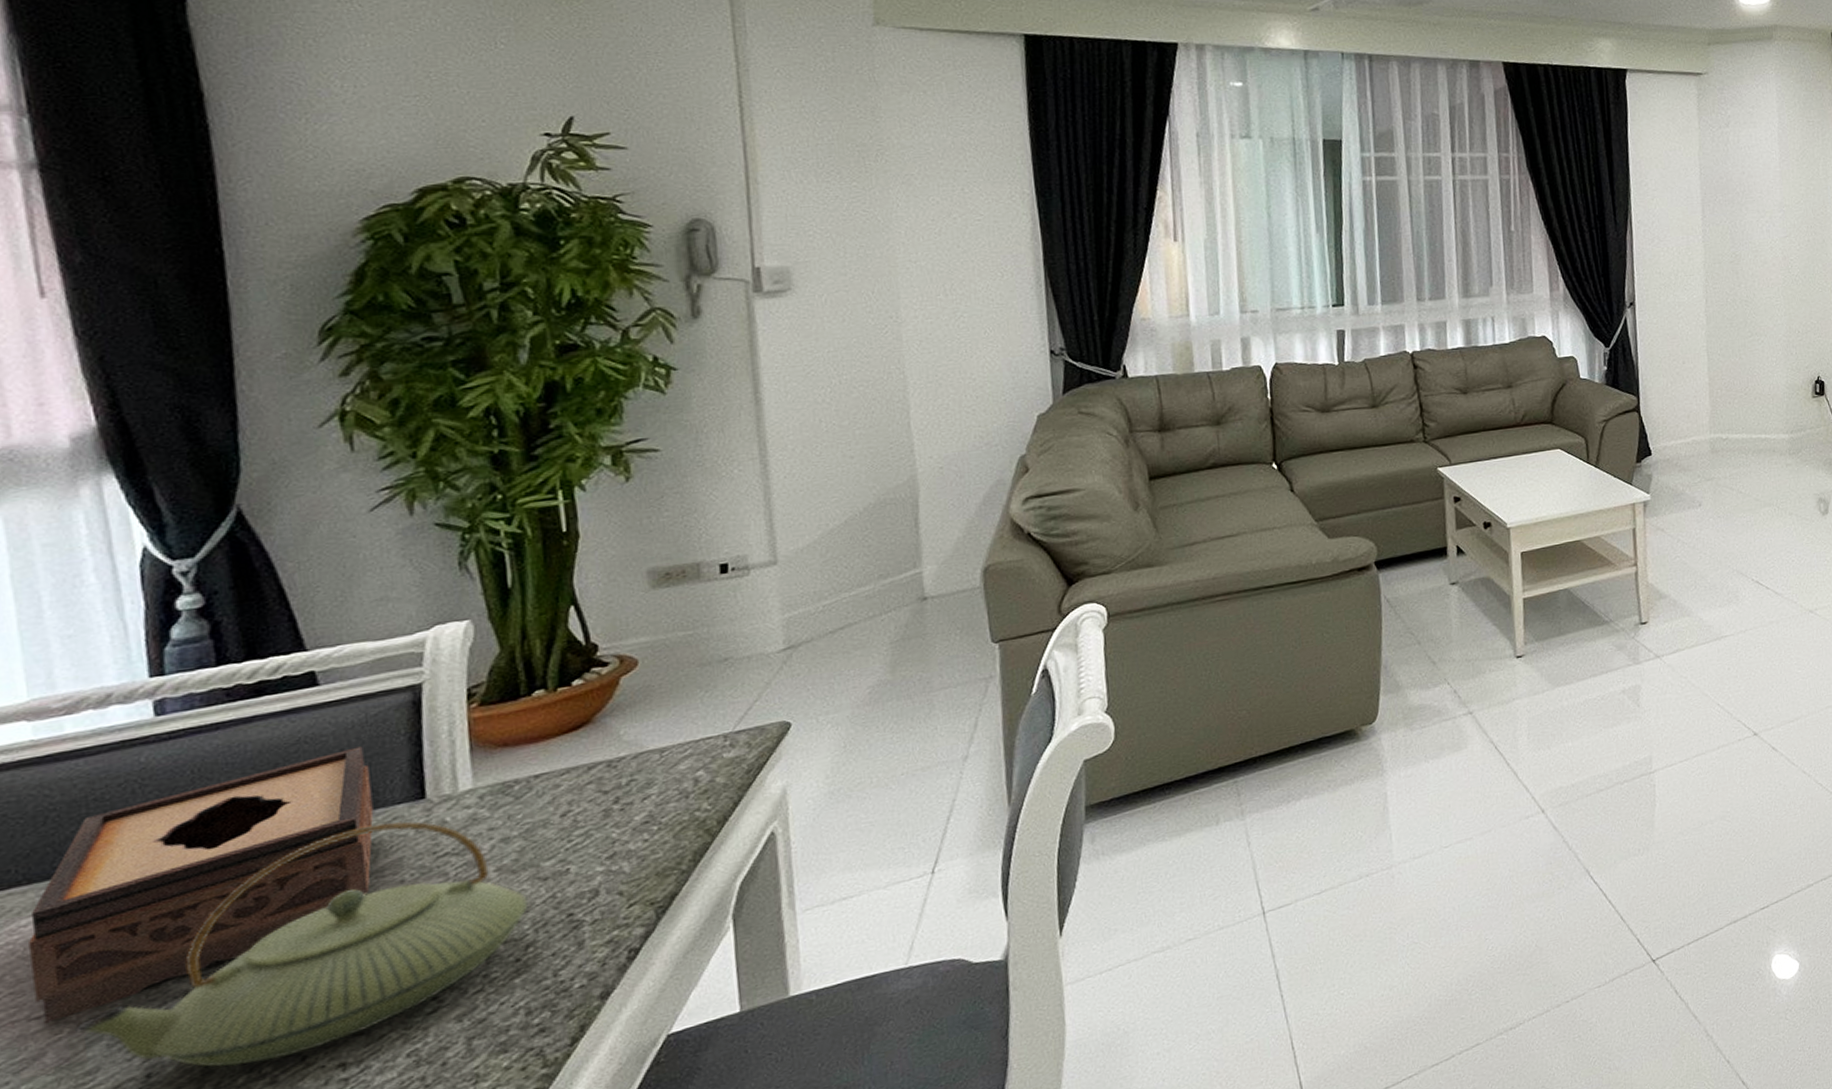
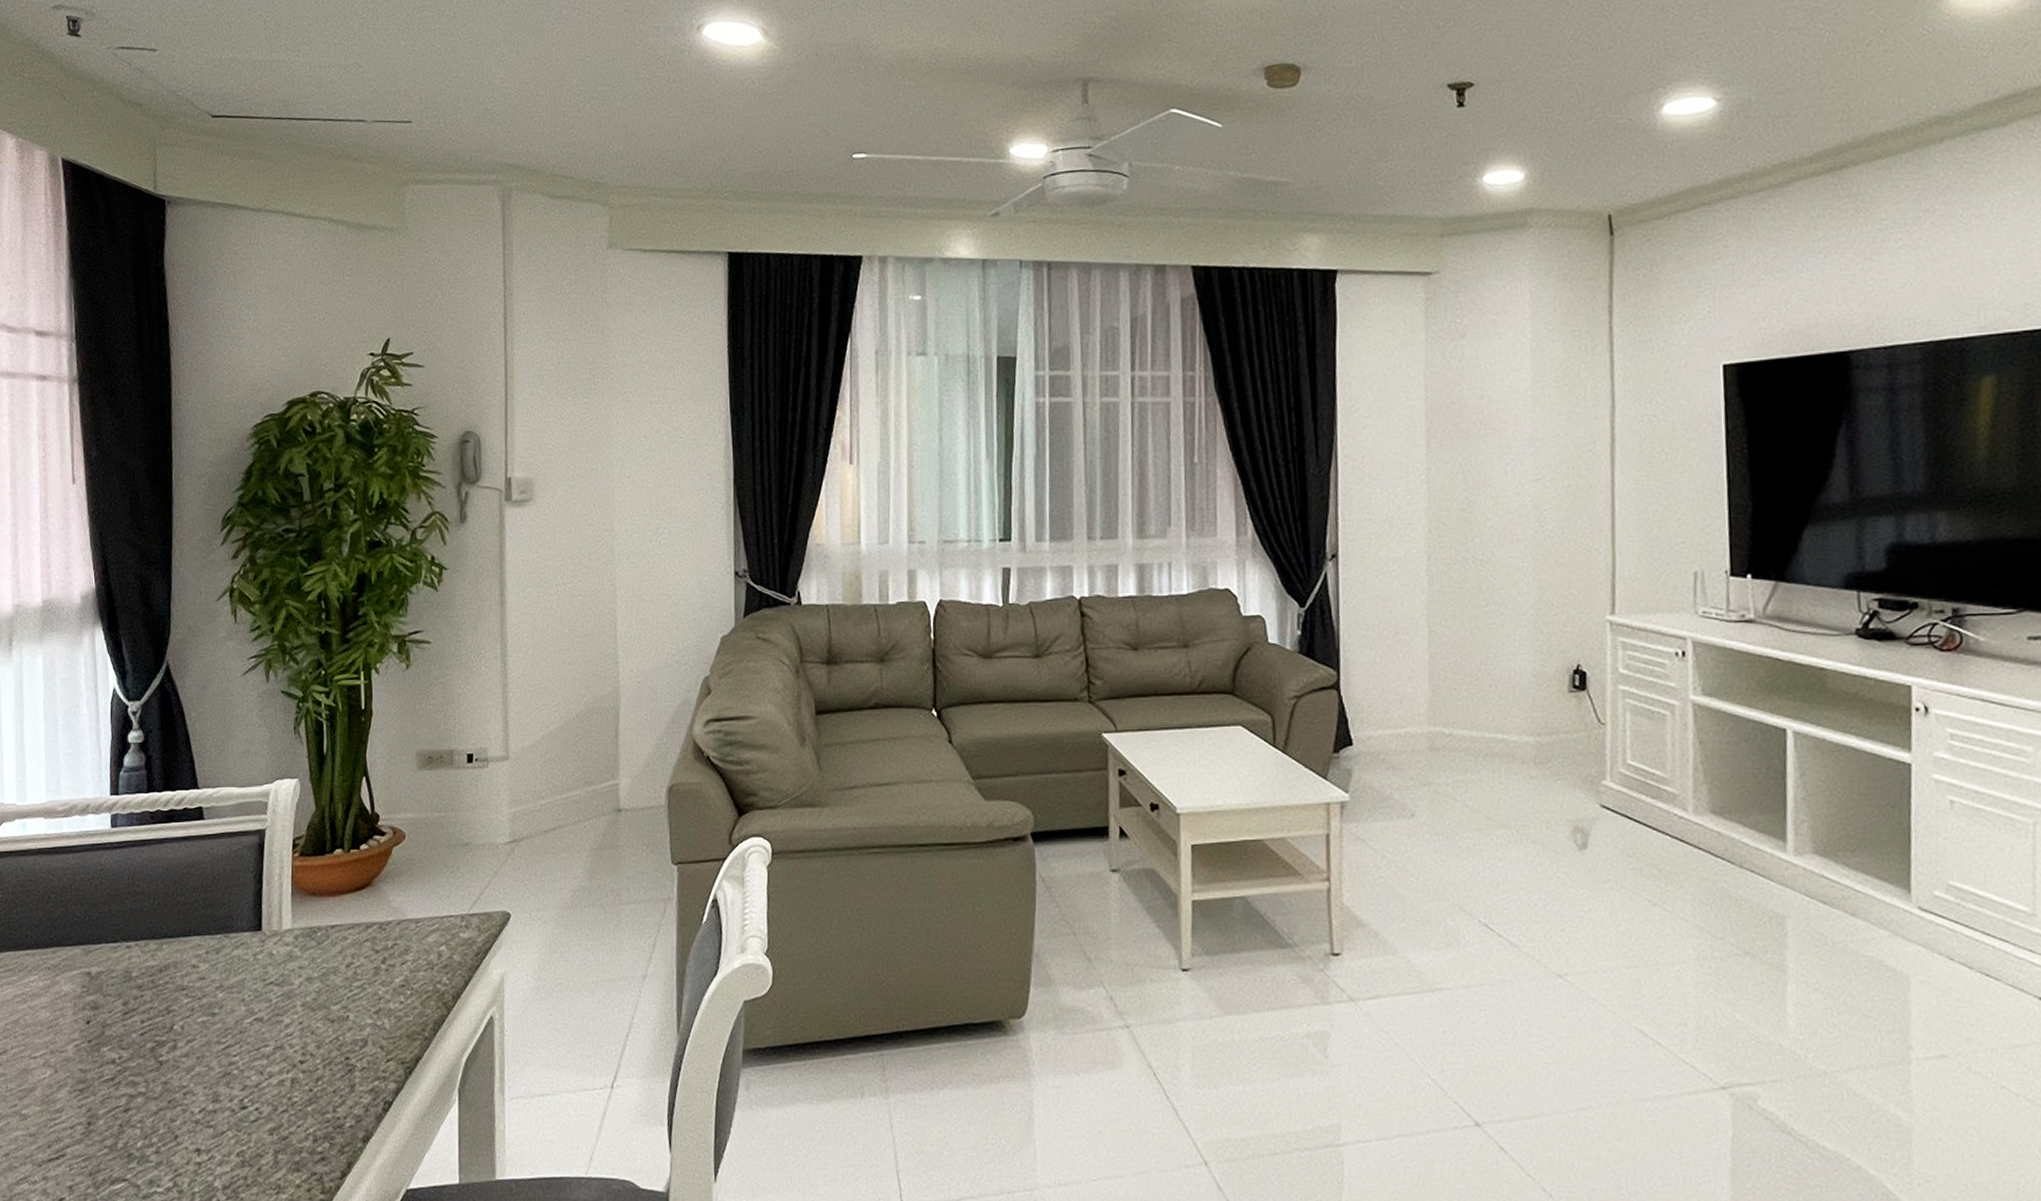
tissue box: present [29,746,374,1024] -> none [34,877,230,1064]
teapot: present [73,821,528,1067] -> none [52,946,320,1133]

